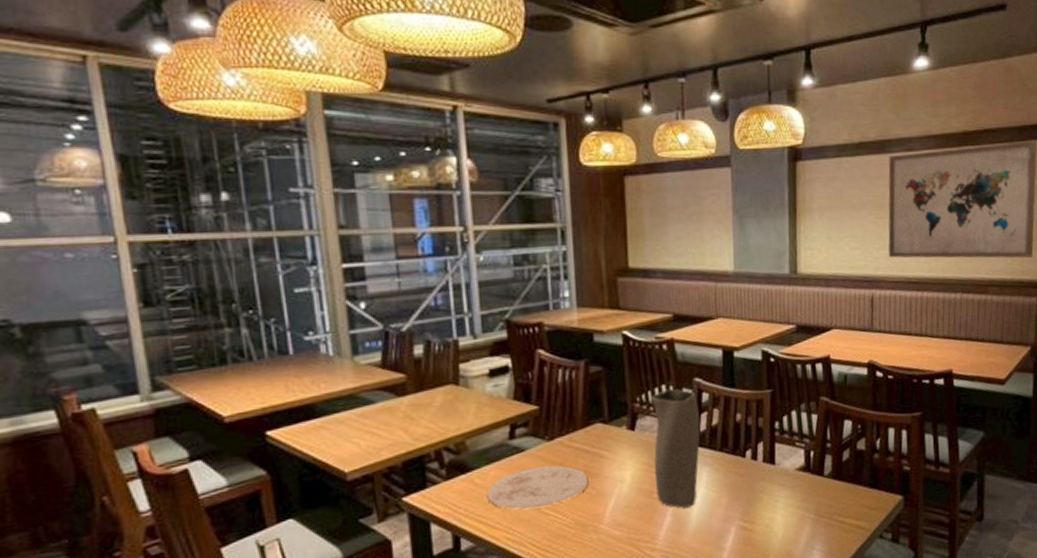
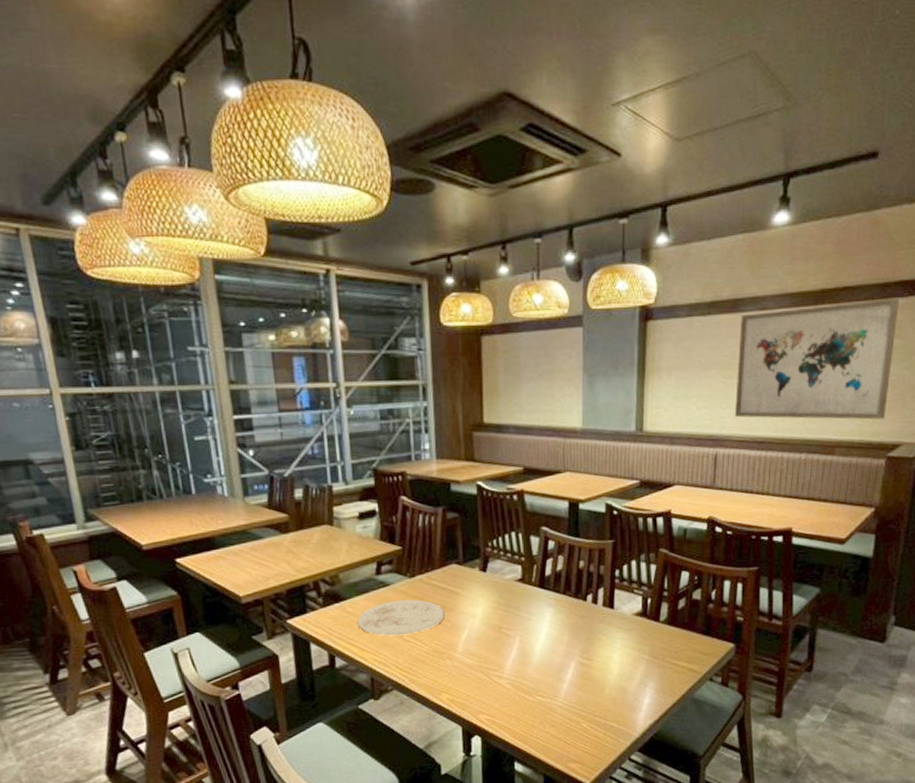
vase: present [651,388,701,508] -> none [502,535,546,643]

